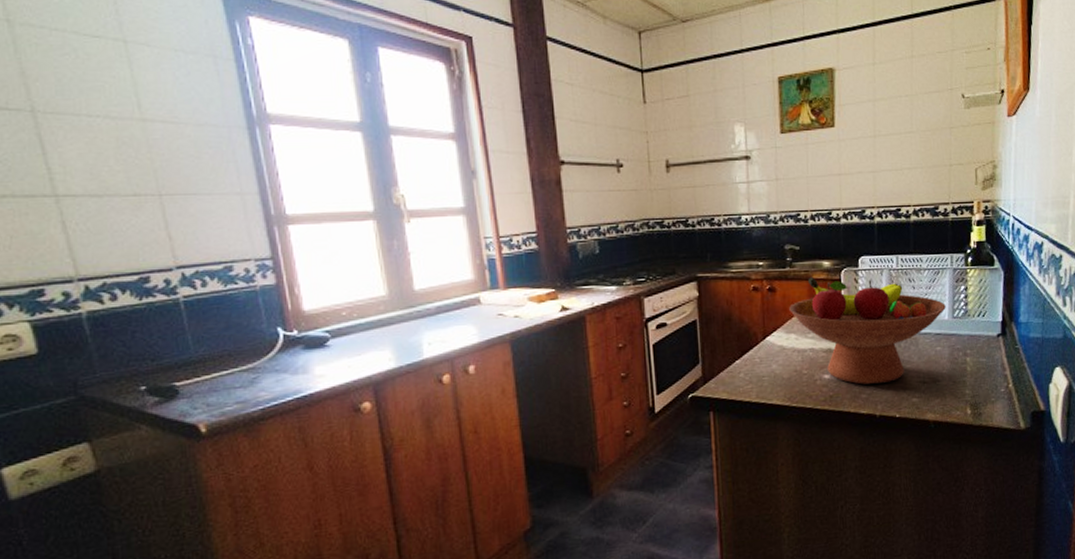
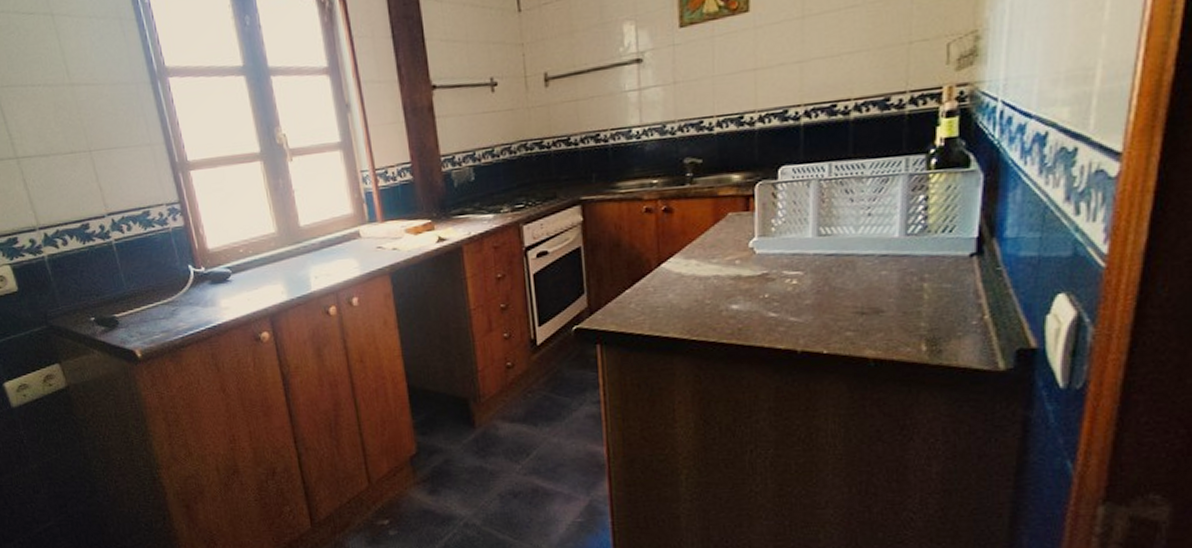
fruit bowl: present [789,277,946,385] -> none [689,194,896,316]

